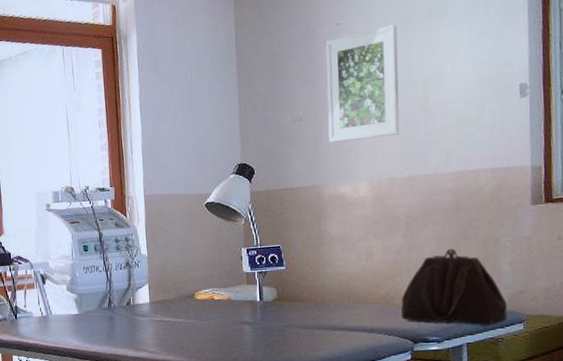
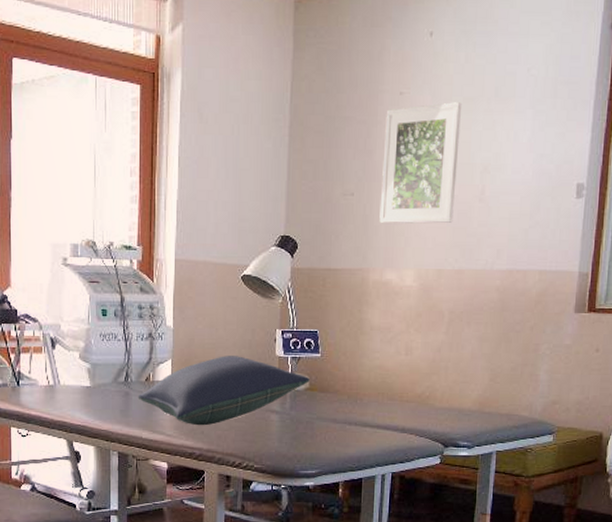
pillow: none [121,275,277,341] -> present [137,356,310,426]
handbag: present [400,248,507,327] -> none [434,350,540,436]

